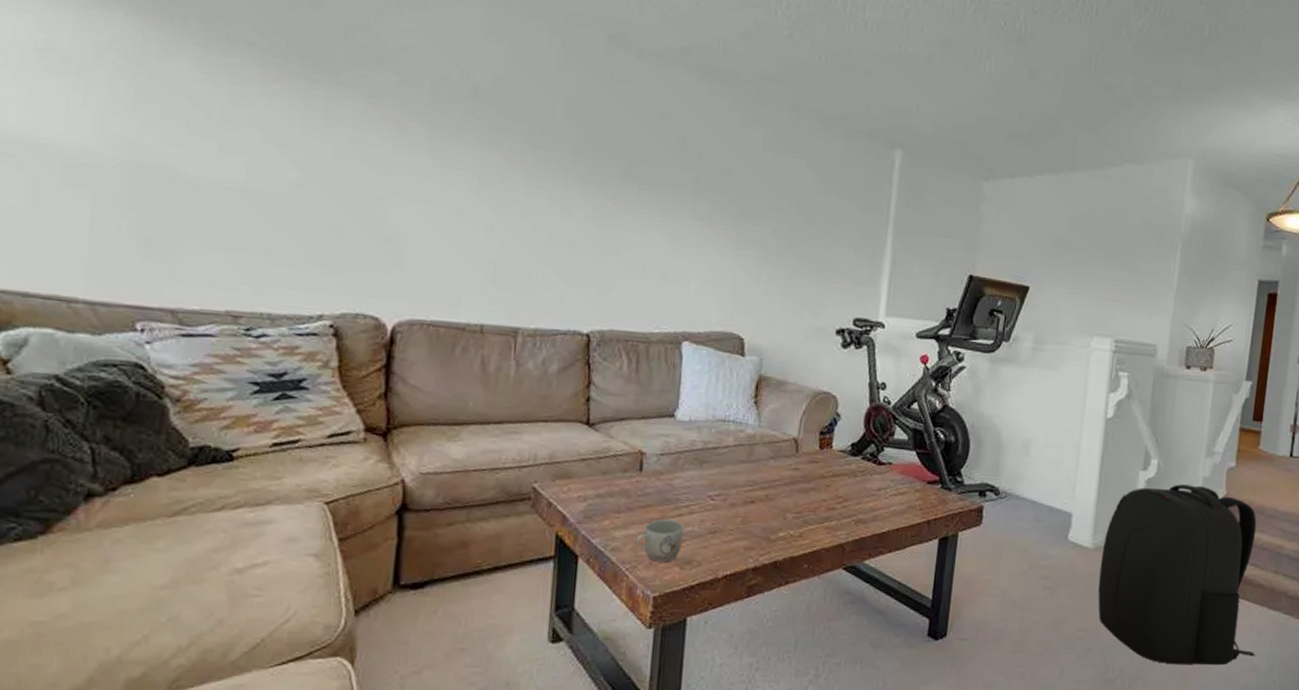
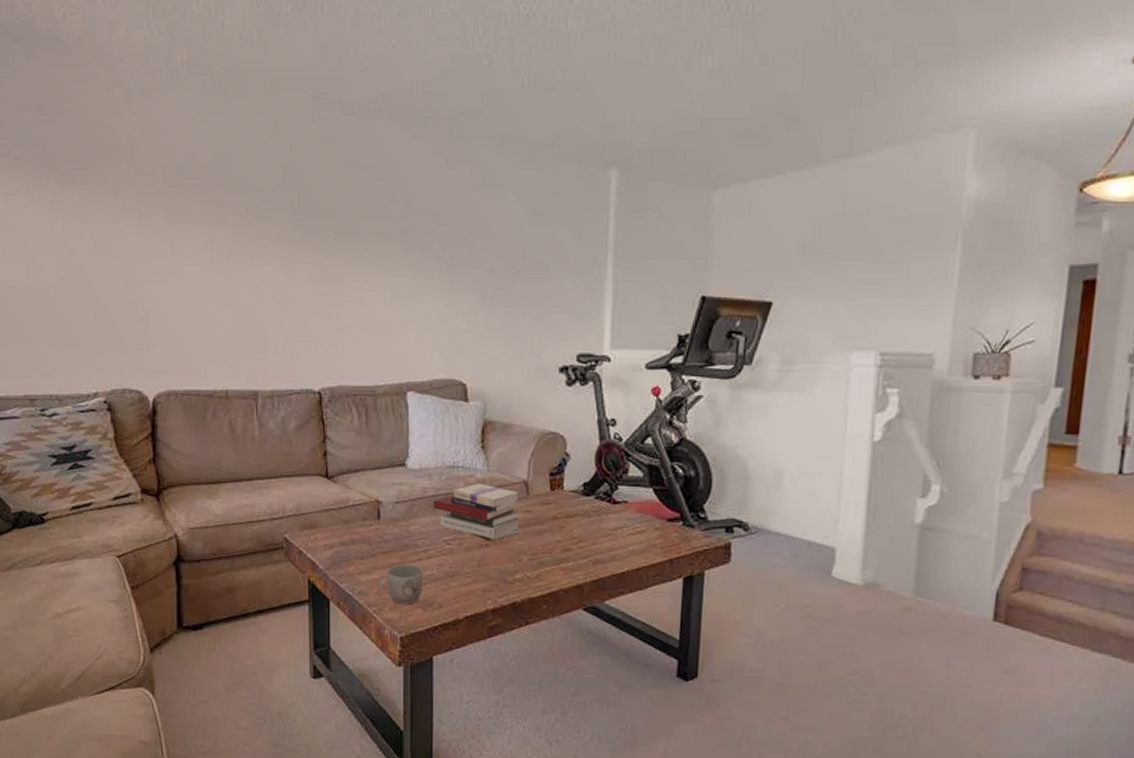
books: none [700,438,789,498] -> present [433,483,520,541]
backpack: present [1098,484,1257,666] -> none [870,511,1076,714]

